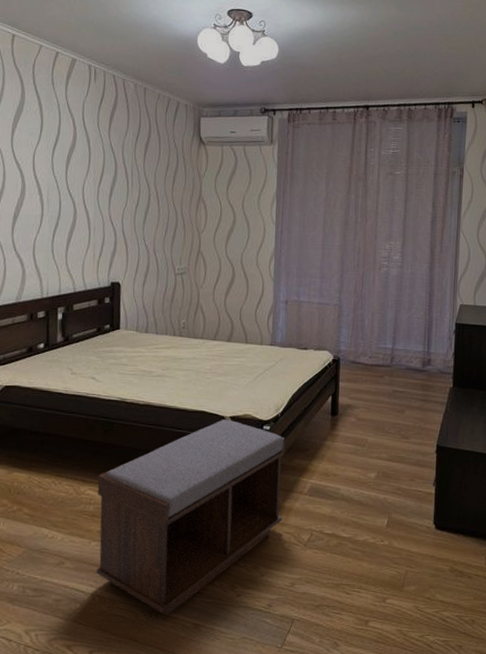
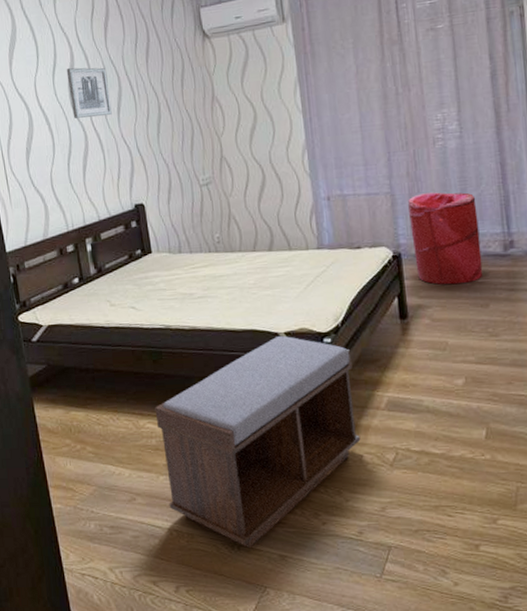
wall art: none [66,147,106,197] -> present [66,67,112,118]
laundry hamper: none [350,309,406,391] -> present [408,192,483,285]

